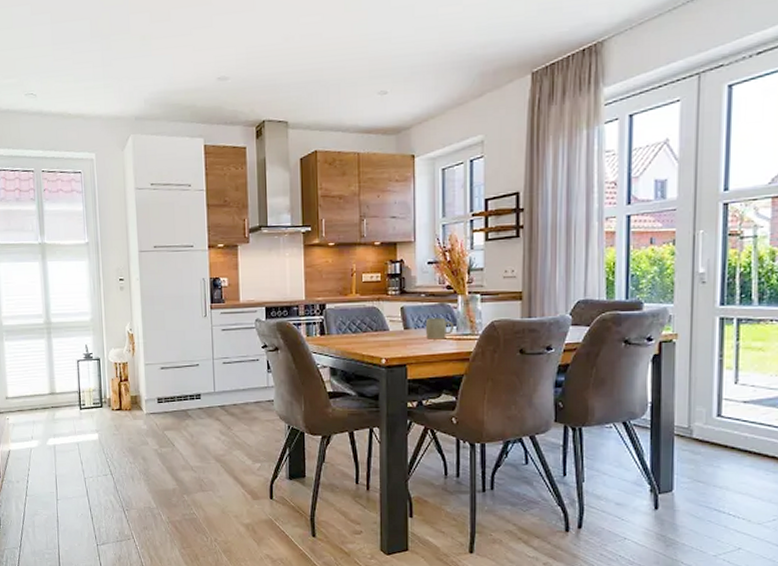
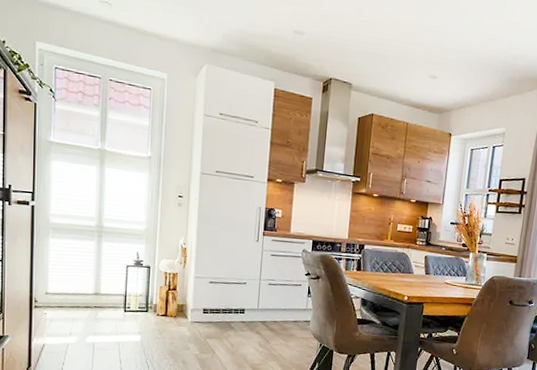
mug: present [425,317,454,340] -> none [441,267,464,286]

